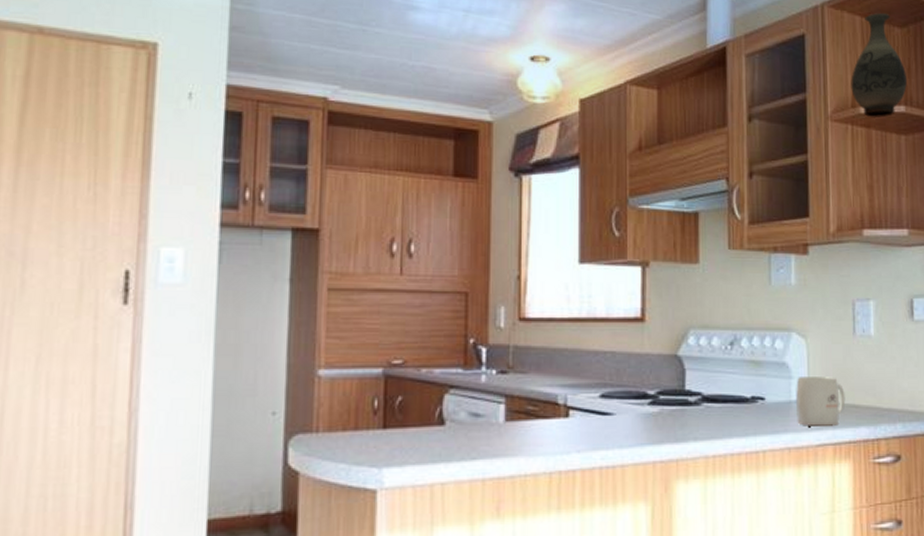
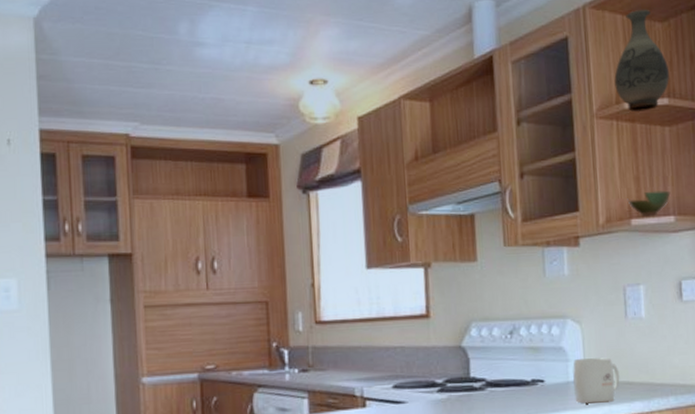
bowl: none [859,201,905,229] -> present [627,190,671,218]

